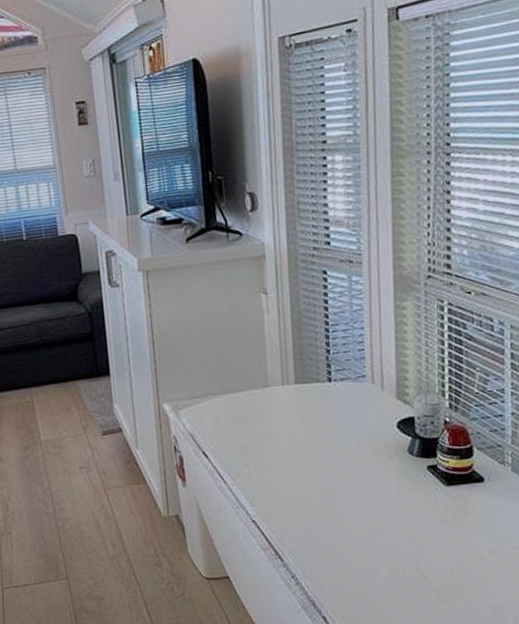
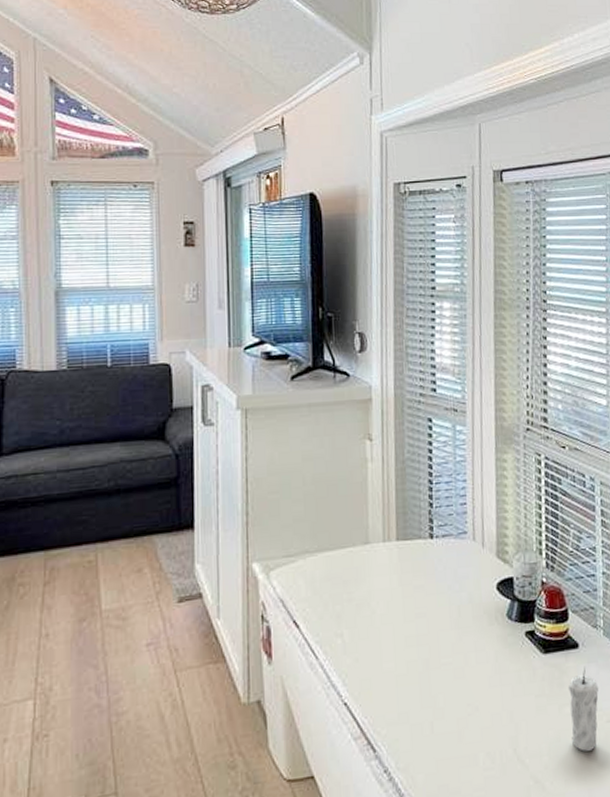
candle: none [473,499,506,573] -> present [569,667,599,751]

